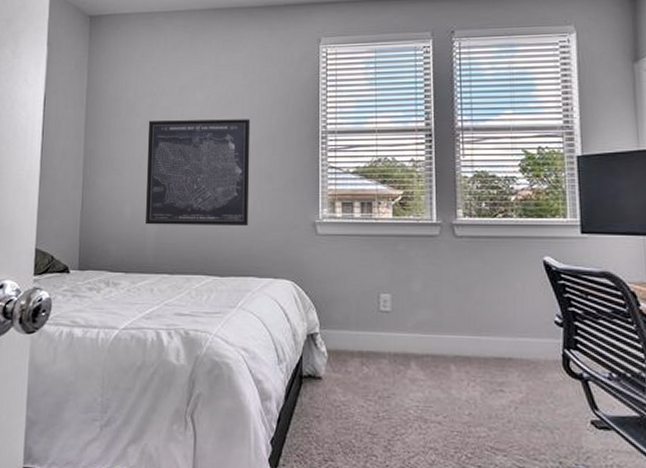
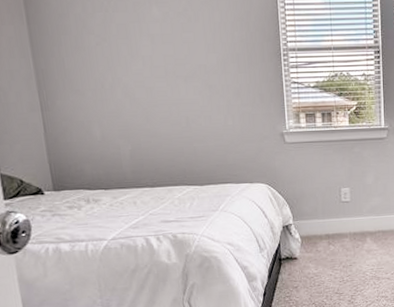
wall art: present [145,119,251,226] -> none [104,37,222,144]

